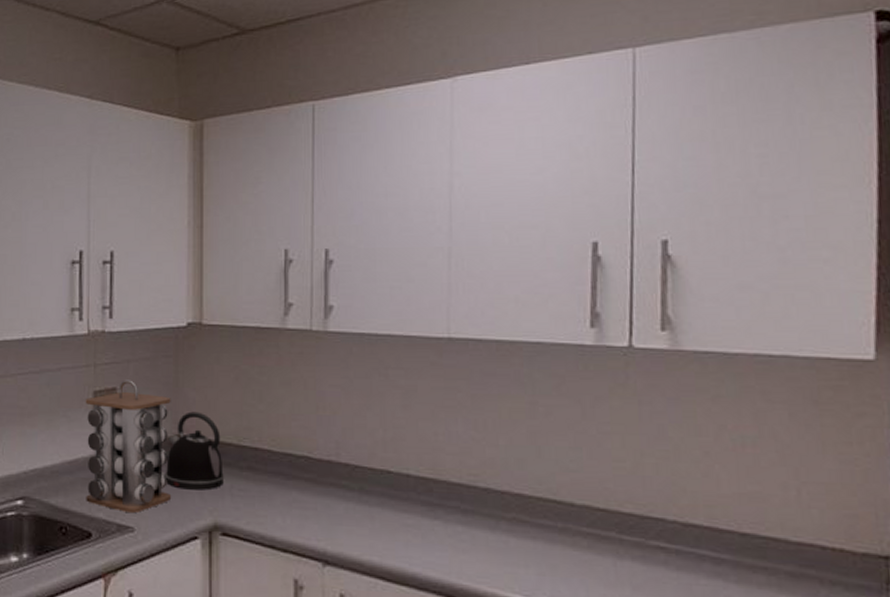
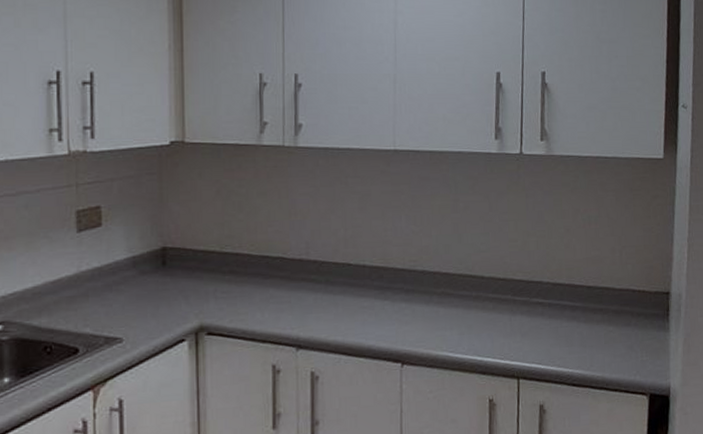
spice rack: present [85,380,172,514] -> none [67,198,159,325]
kettle: present [165,411,225,490] -> none [151,224,209,297]

